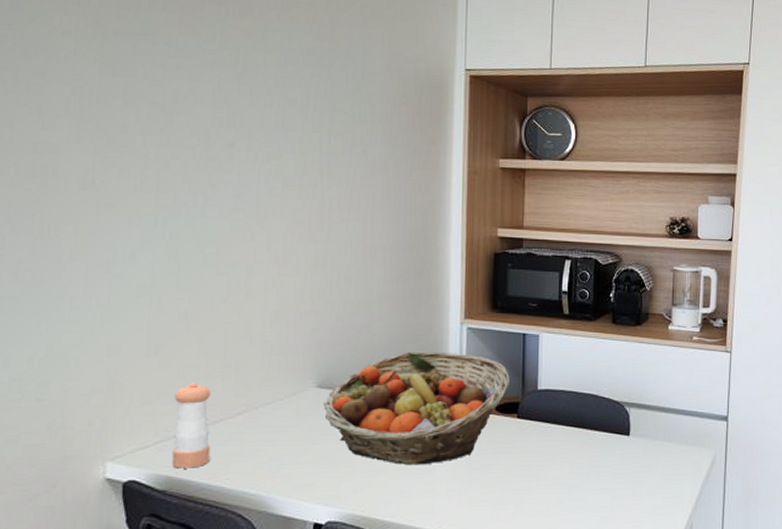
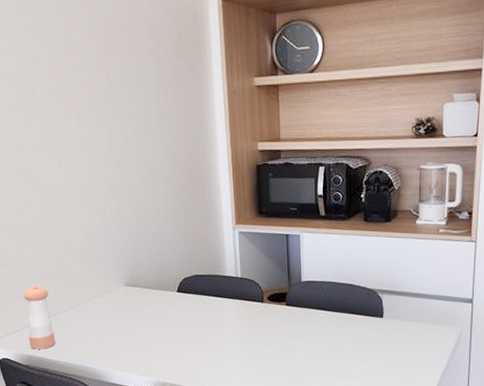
fruit basket: present [323,352,510,466] -> none [131,253,277,345]

